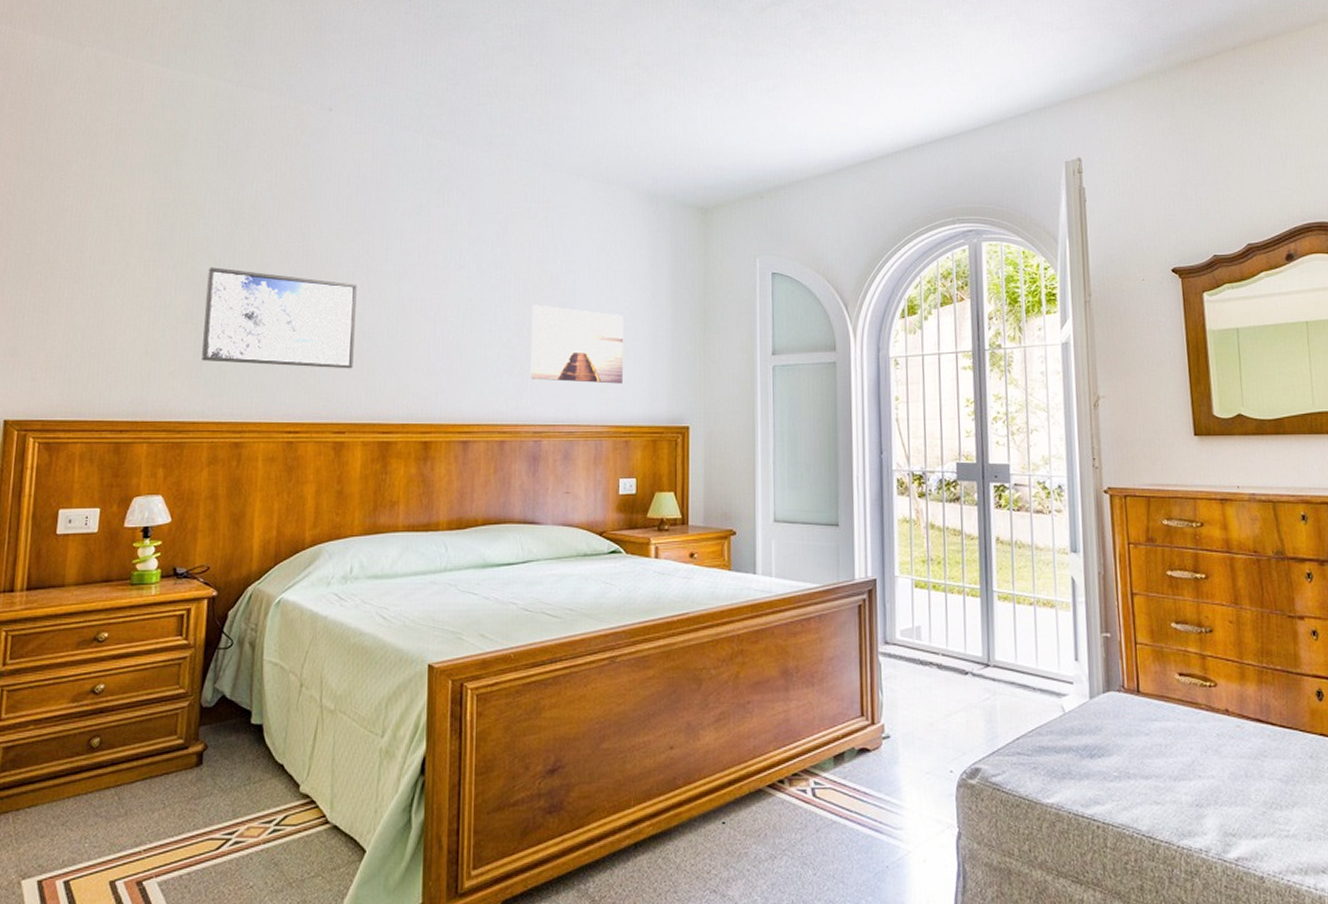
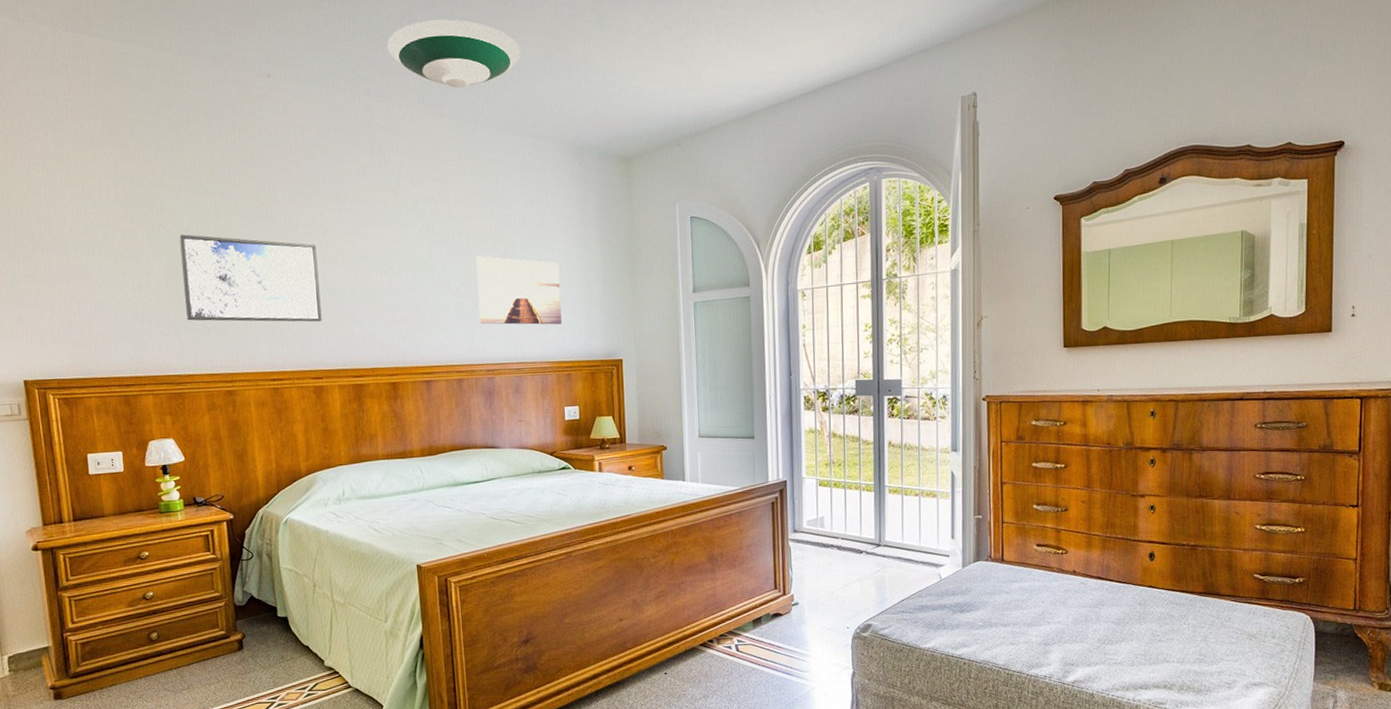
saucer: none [459,63,598,130] -> present [387,19,521,88]

